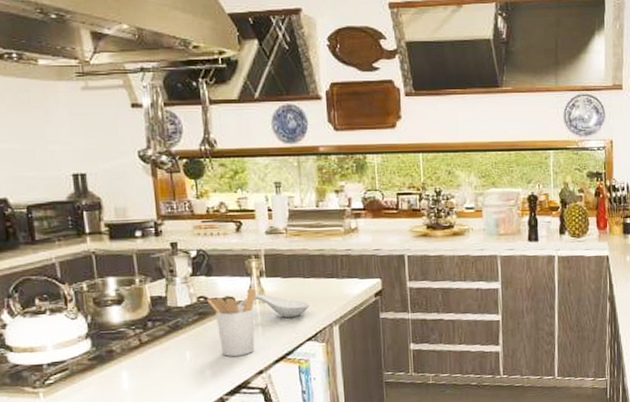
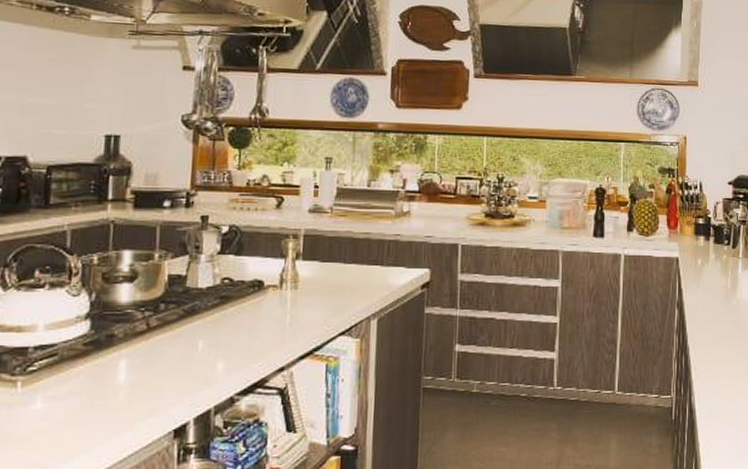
utensil holder: present [207,288,257,357] -> none [232,271,290,349]
spoon rest: present [238,294,309,317] -> none [267,279,347,307]

